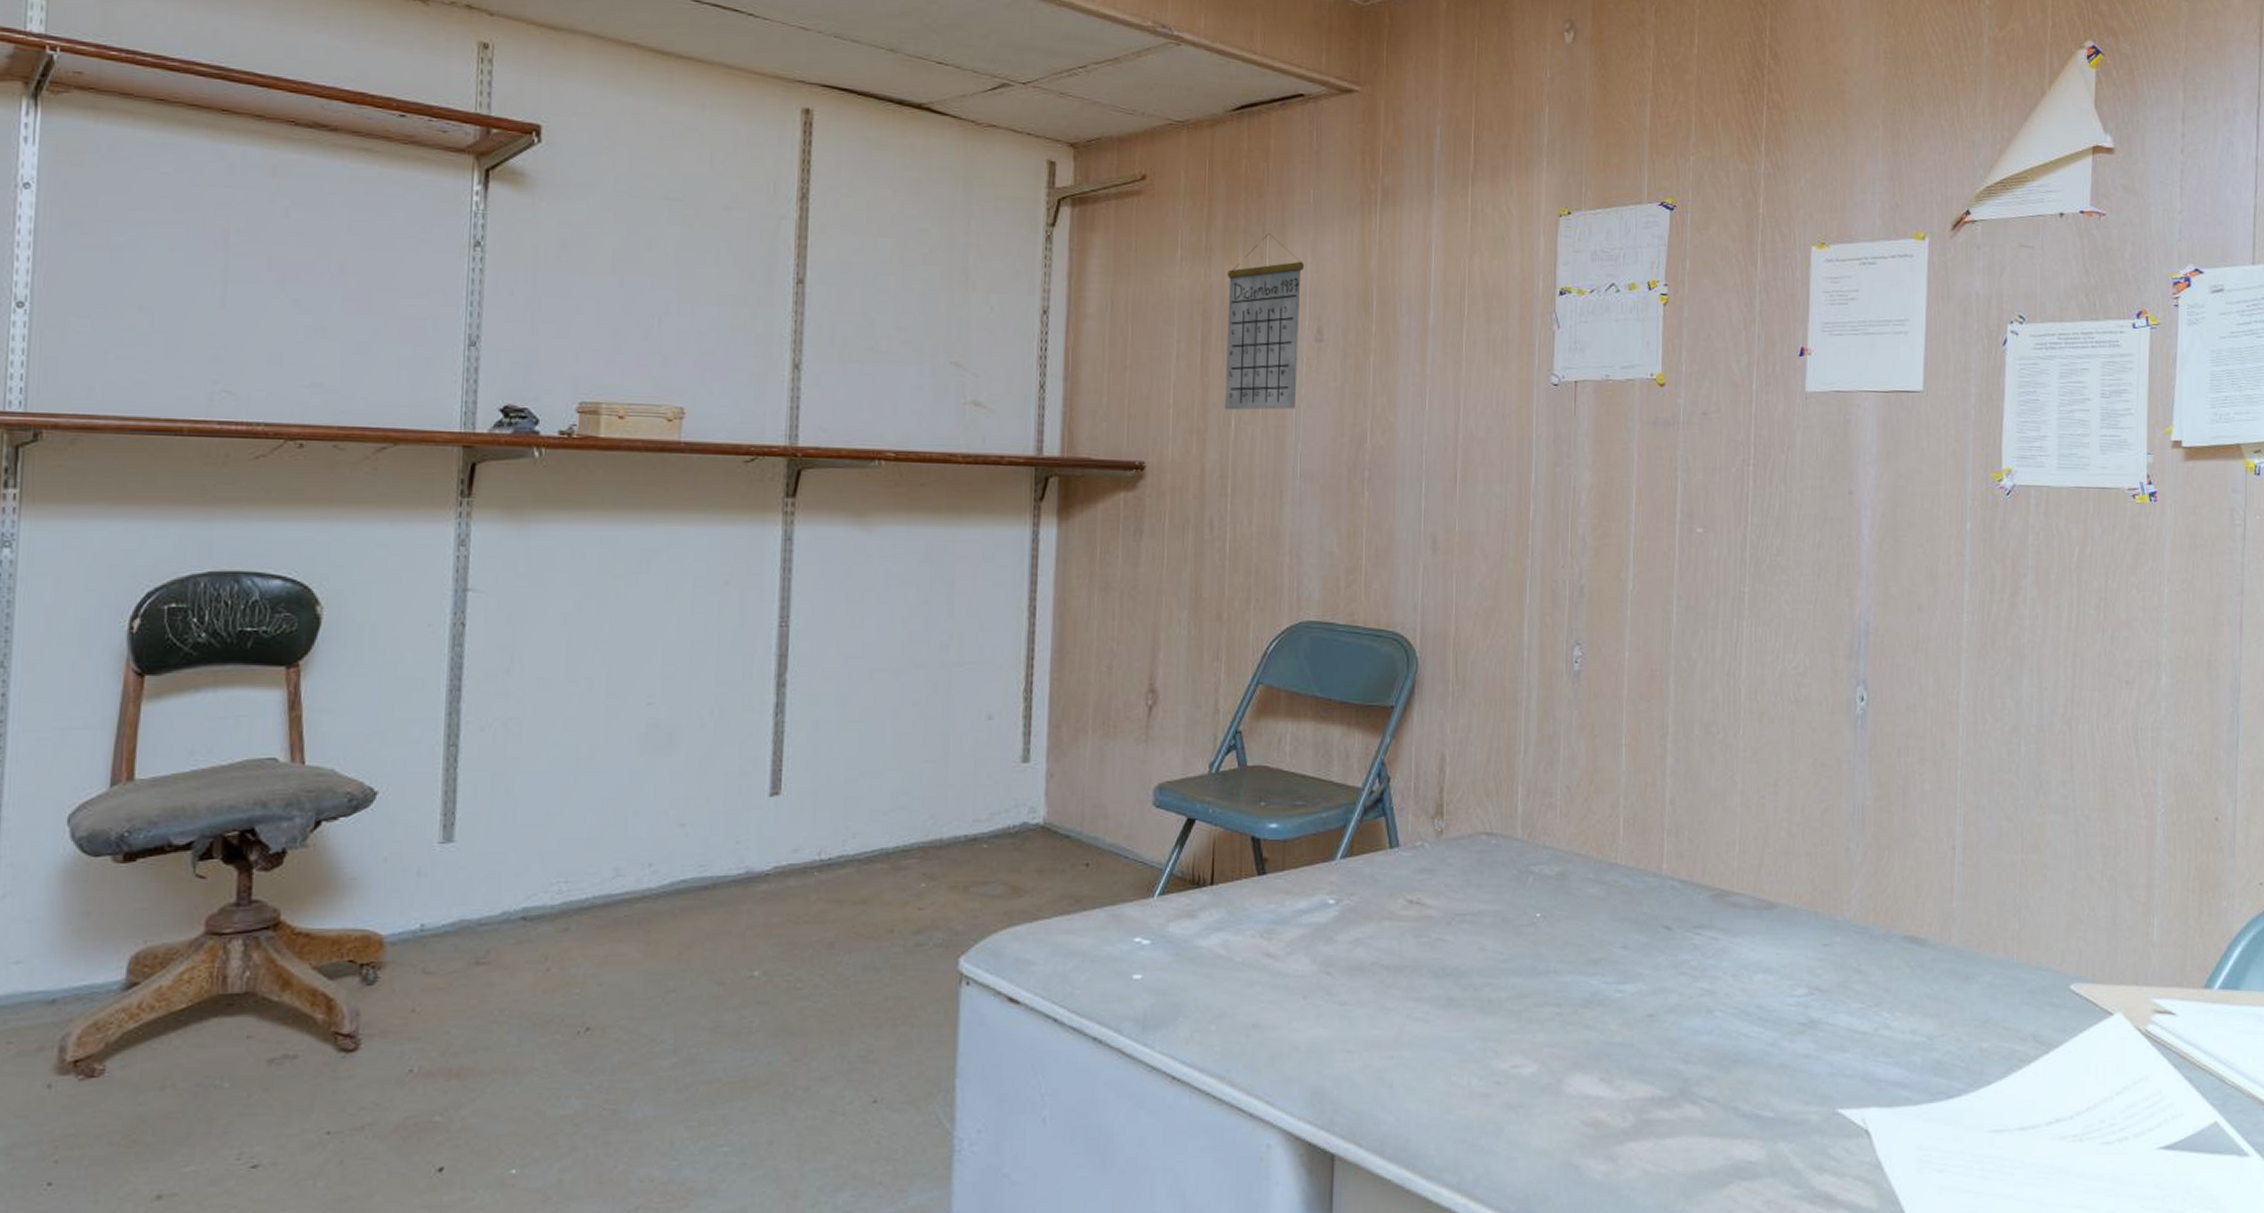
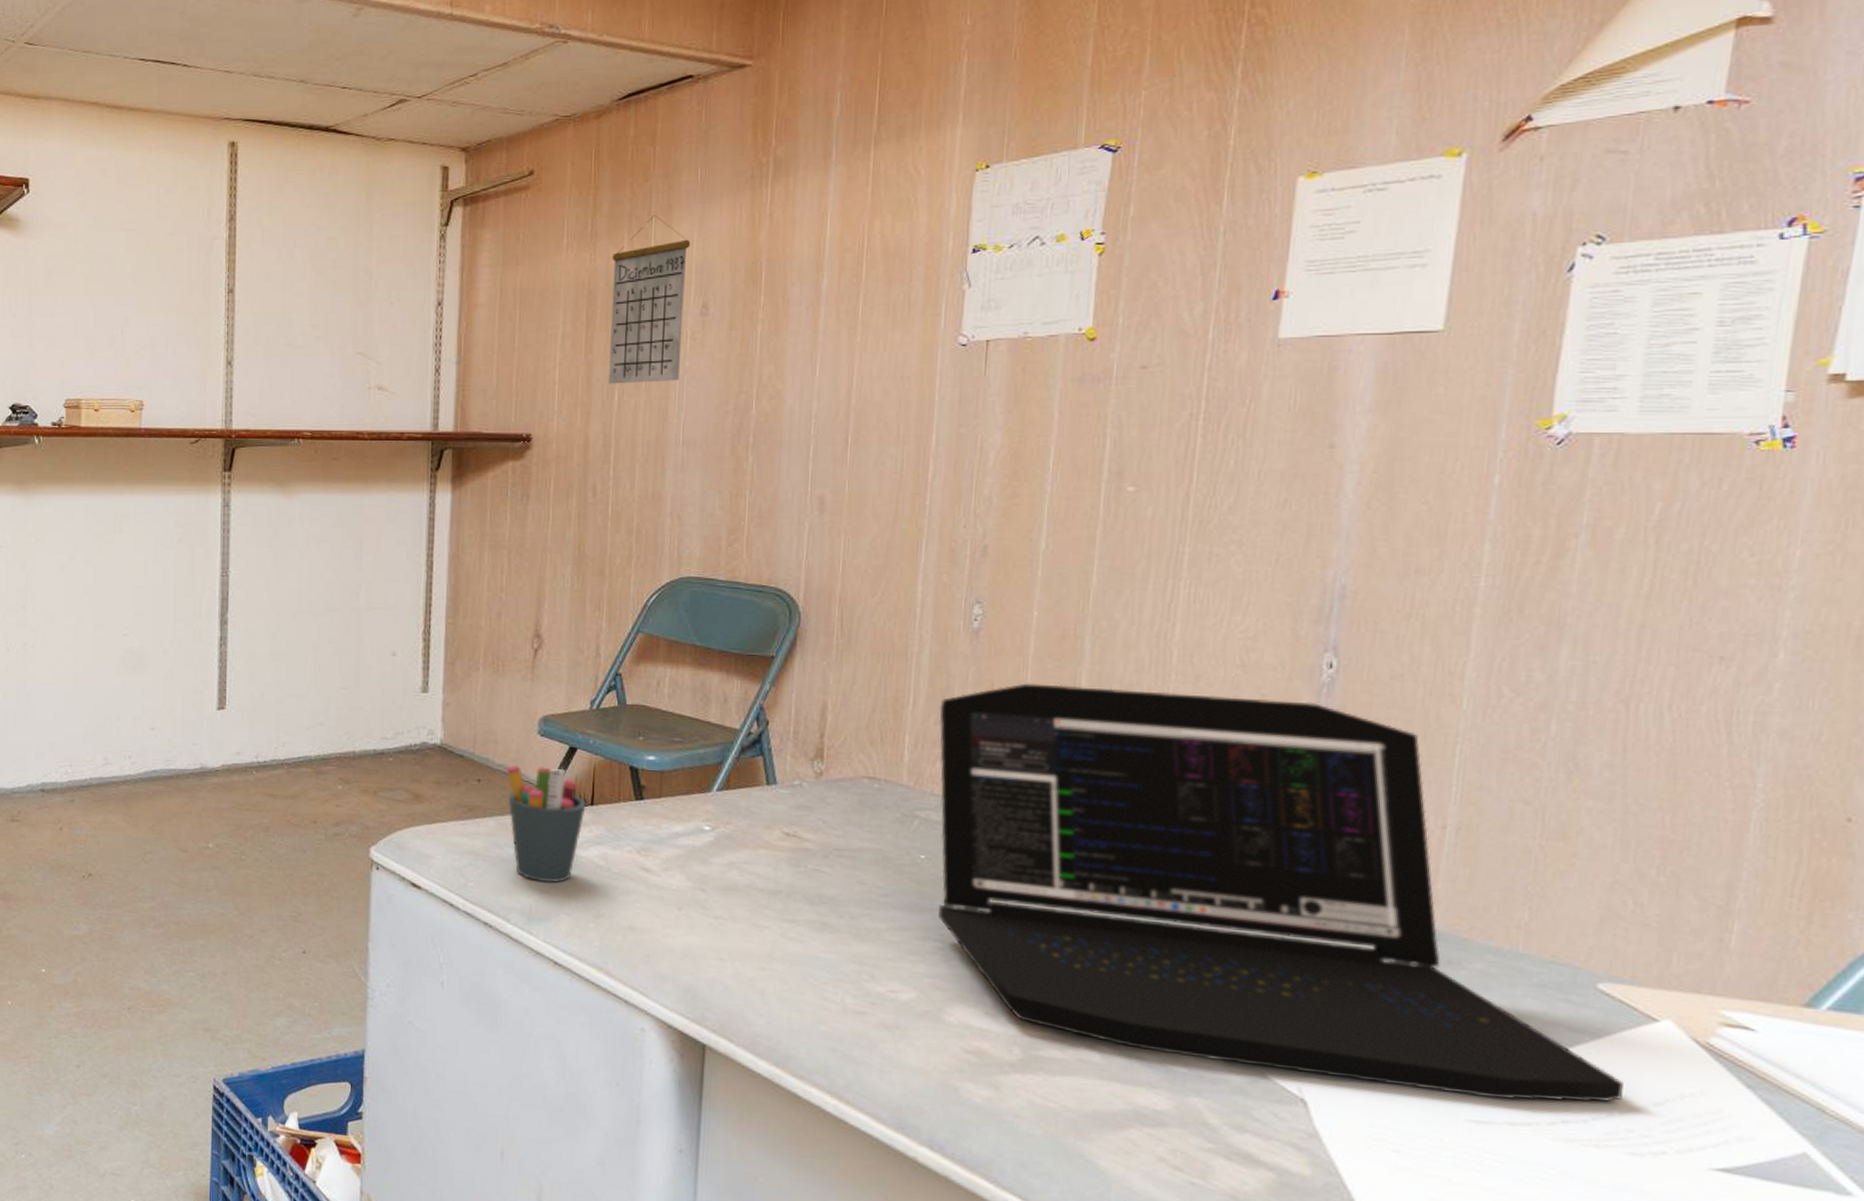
pen holder: none [1118,844,1206,981] -> present [506,765,586,882]
laptop: none [1548,726,2095,1106] -> present [938,683,1624,1102]

